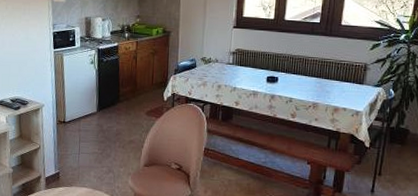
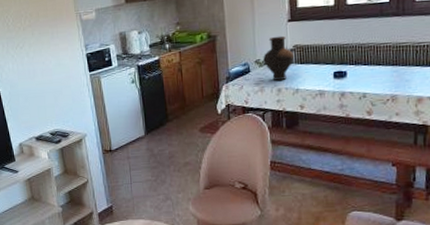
vase: none [208,39,236,78] -> present [263,35,295,81]

